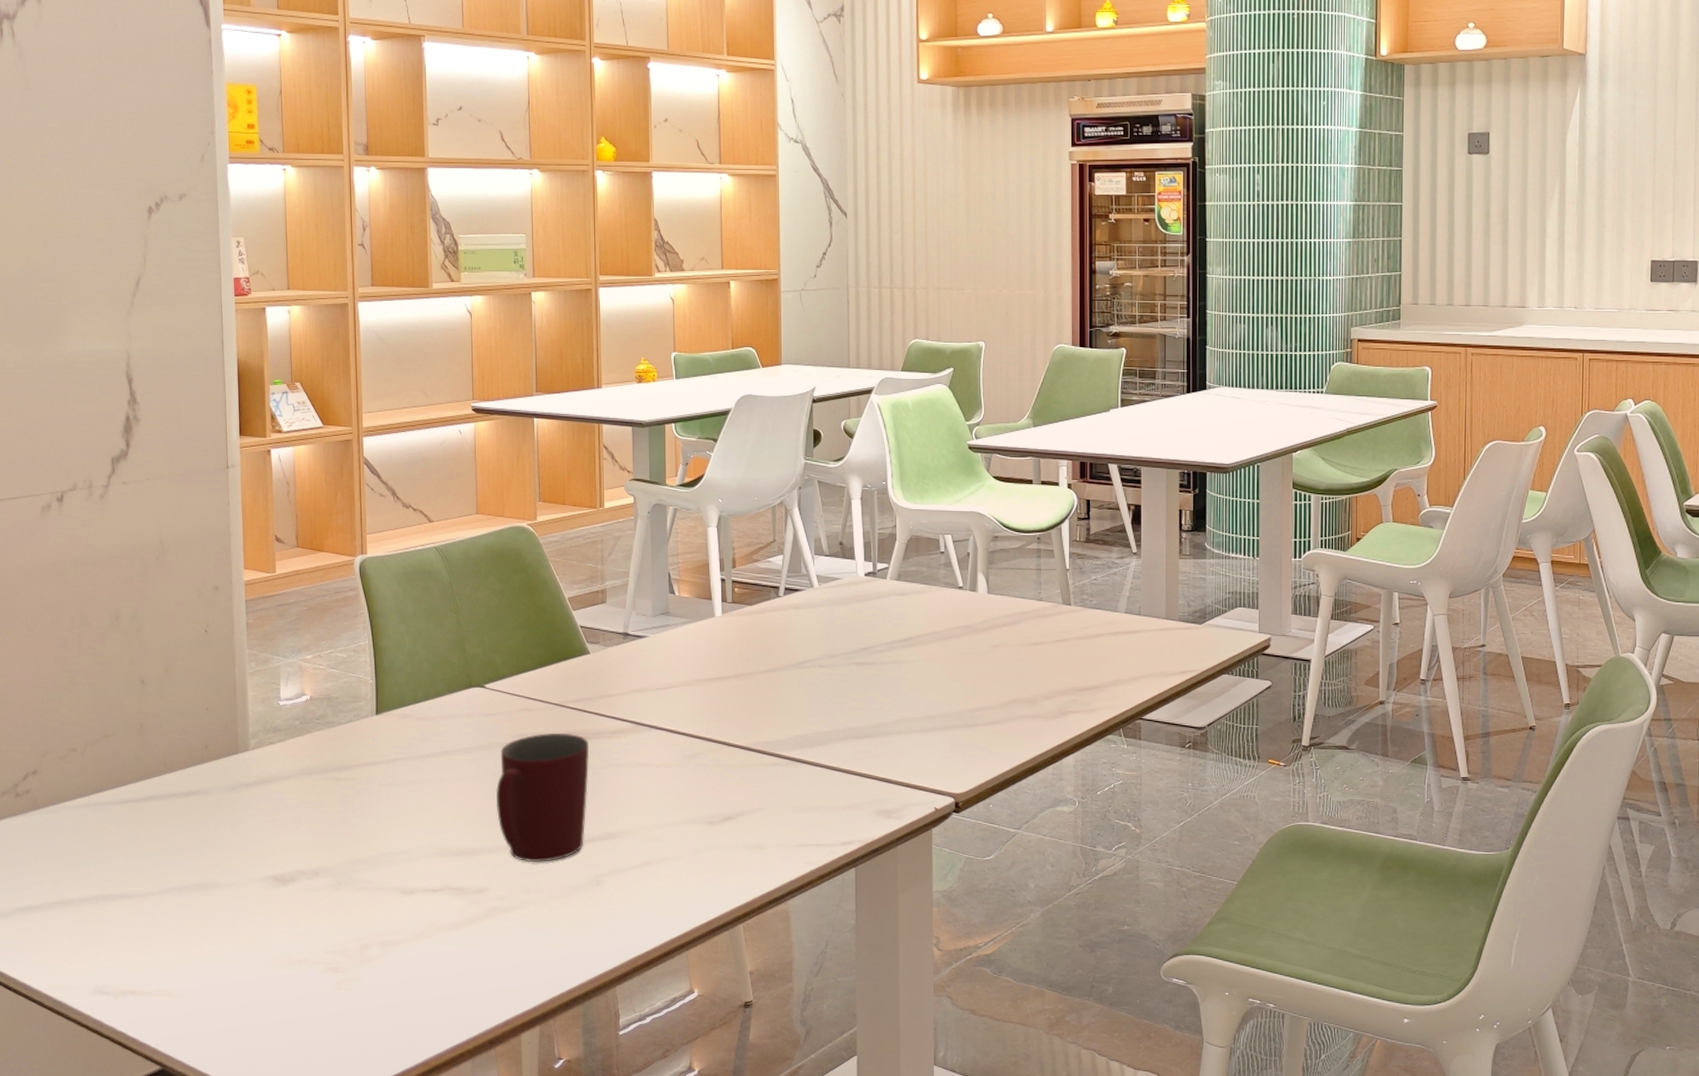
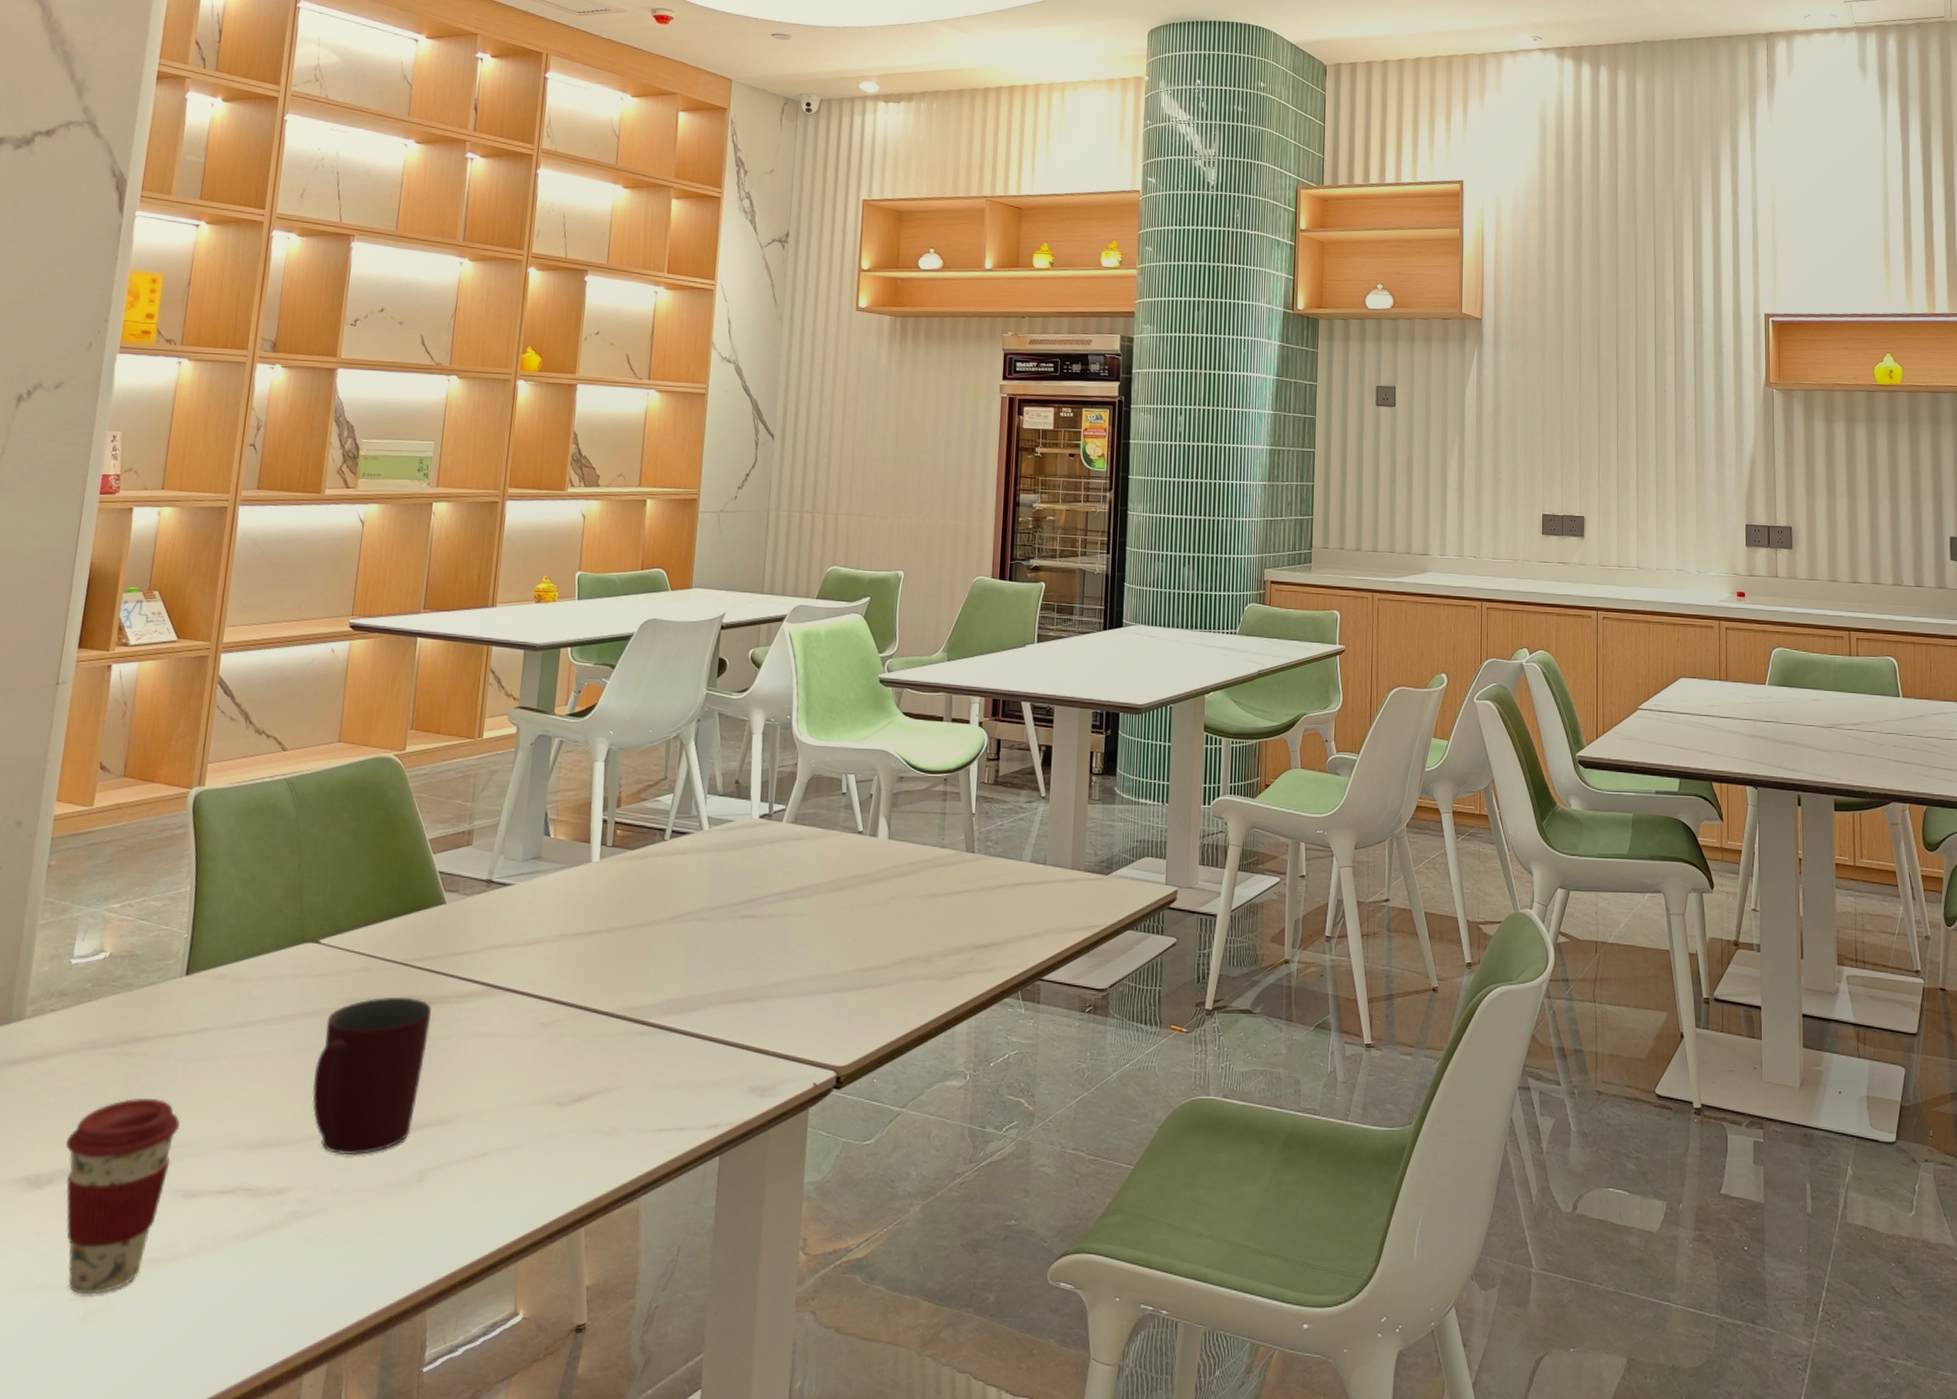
coffee cup: none [300,815,390,968] -> present [65,1098,180,1295]

